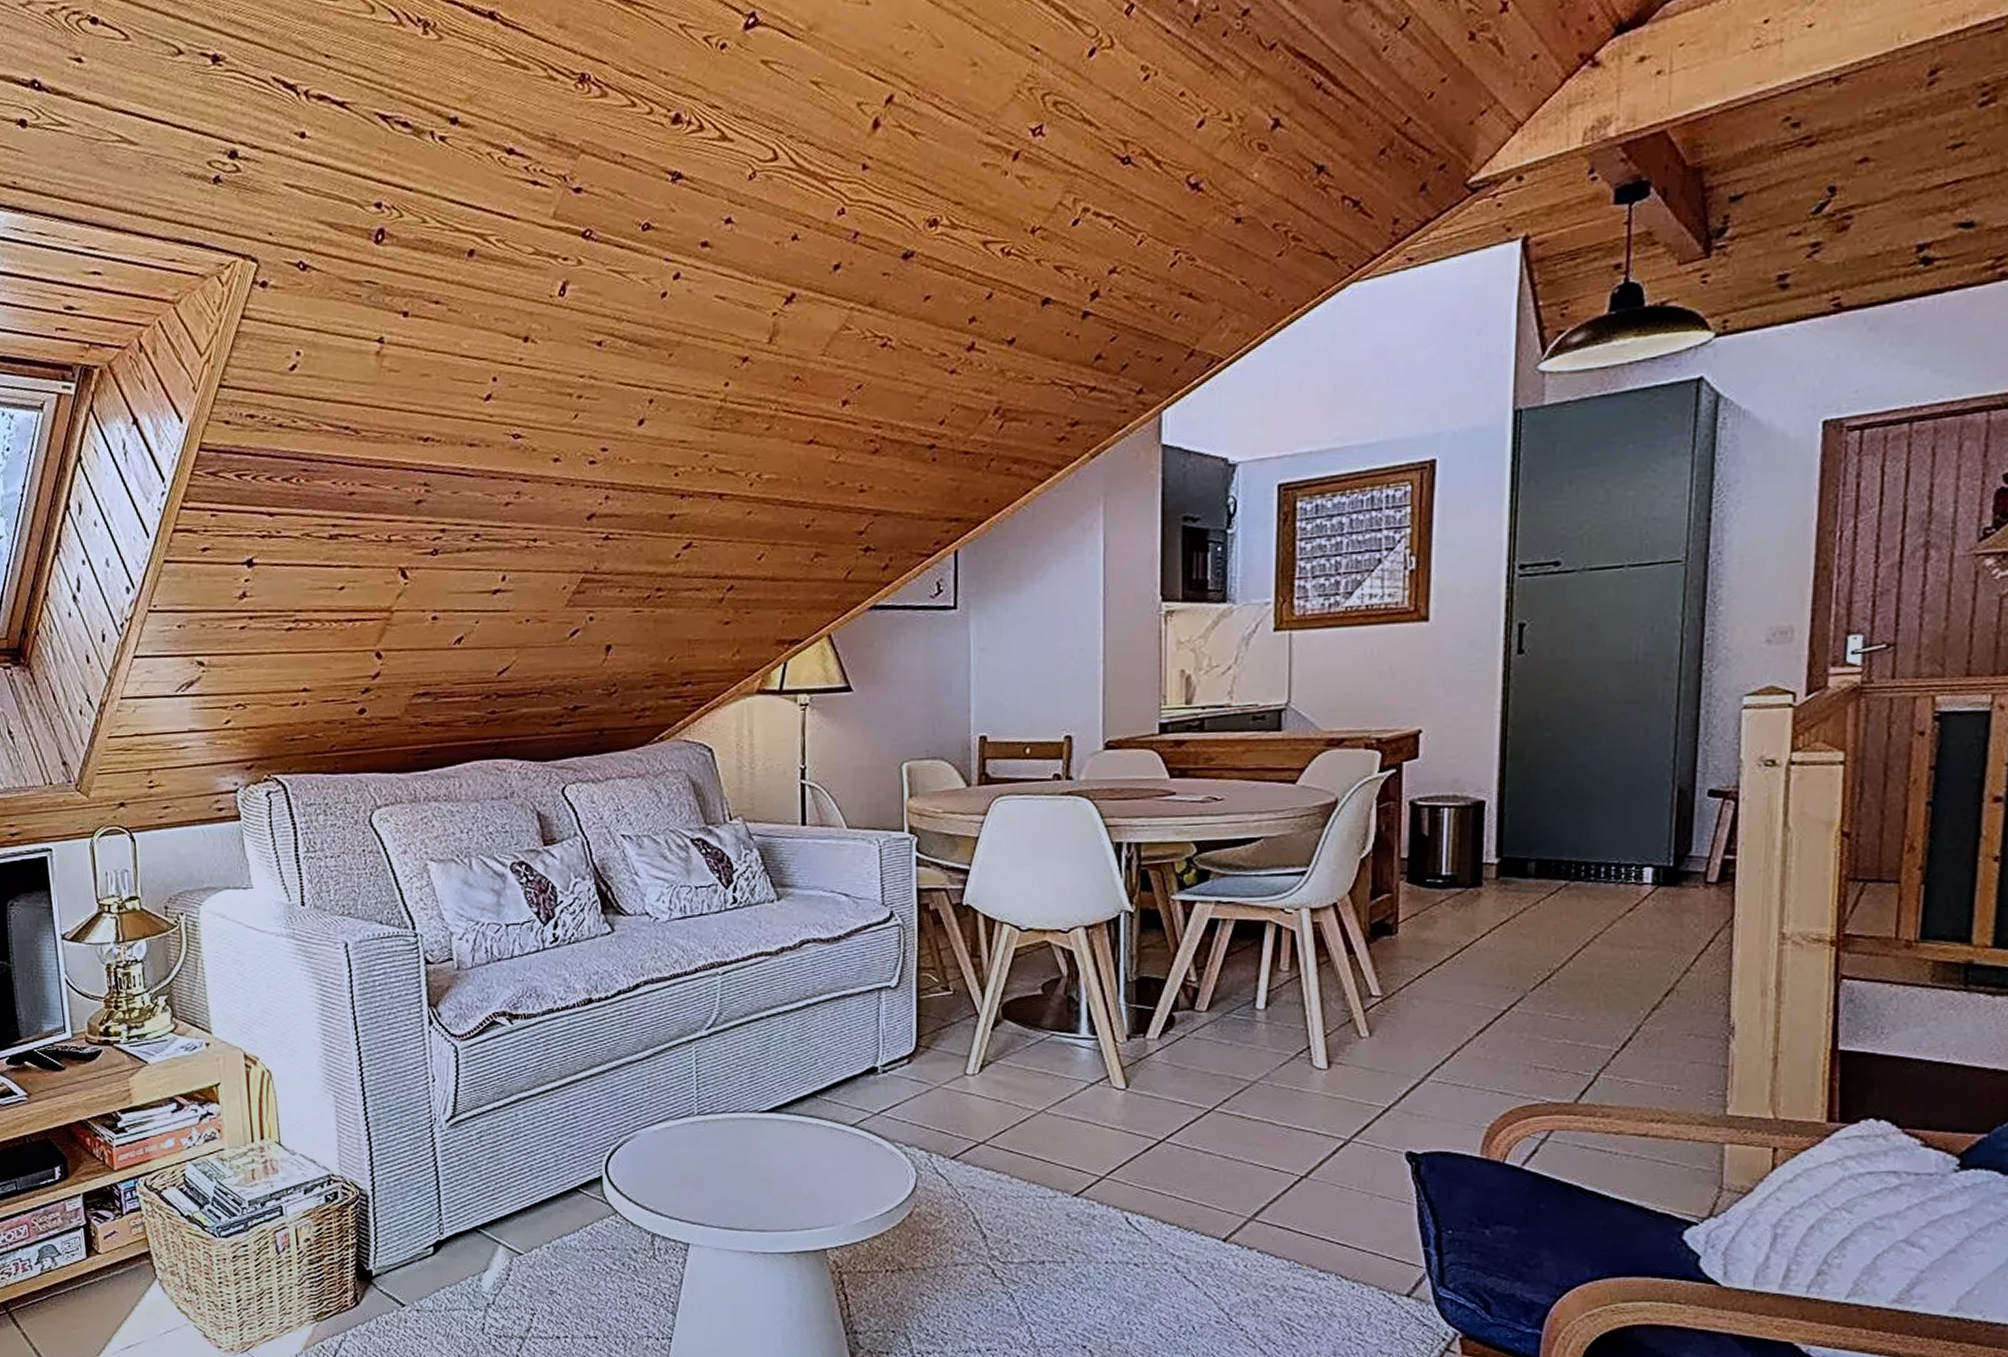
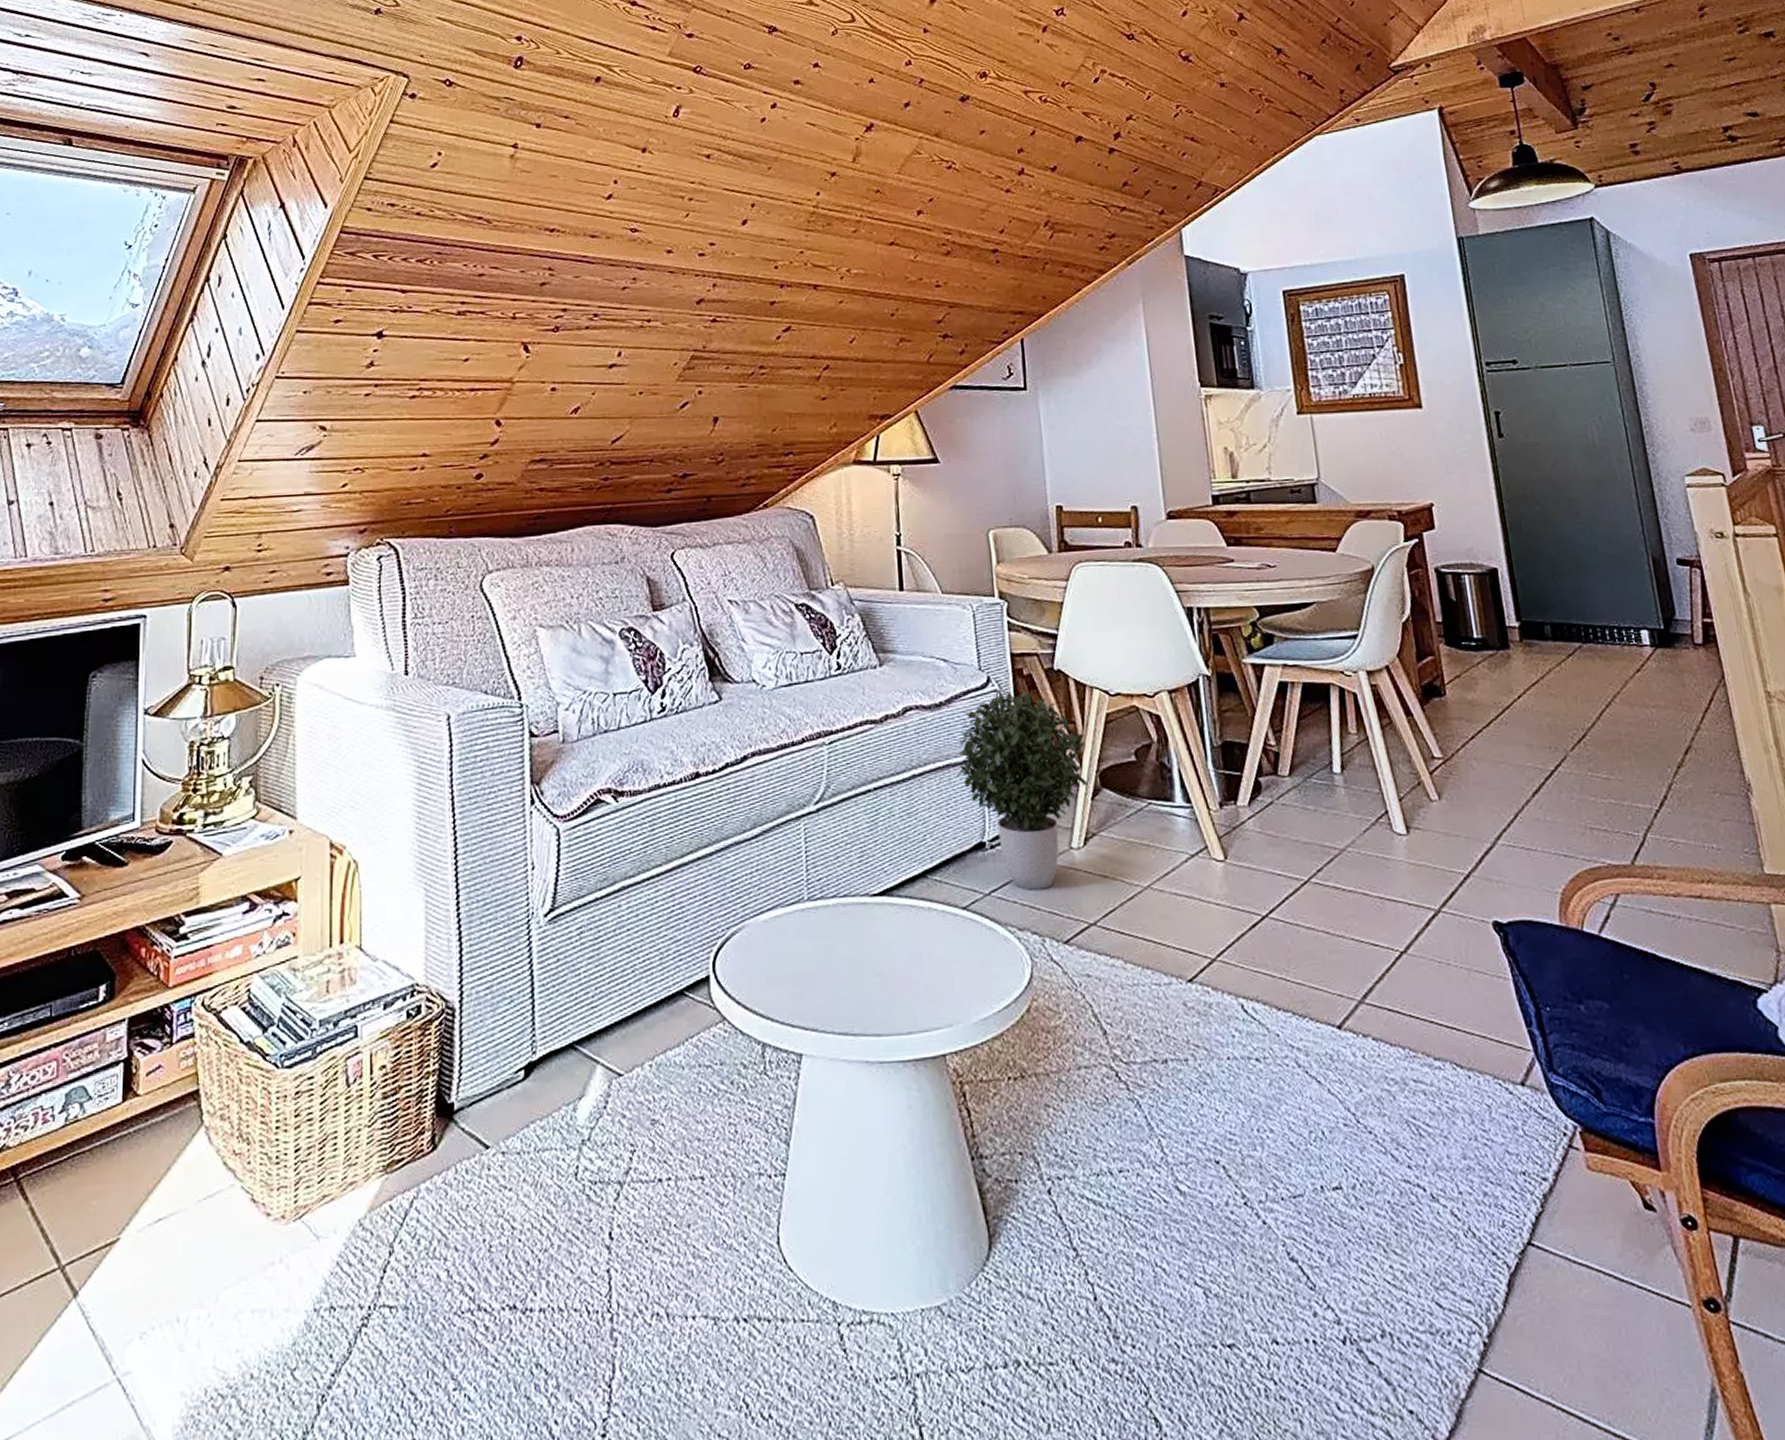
potted plant: none [852,925,989,1111] -> present [956,690,1088,890]

